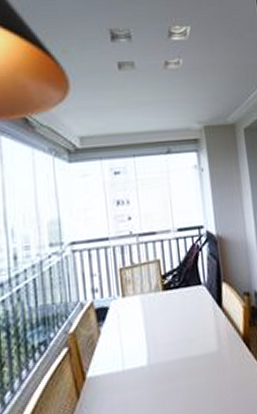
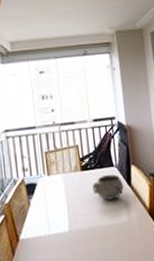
decorative bowl: none [176,294,214,326] -> present [92,174,124,201]

